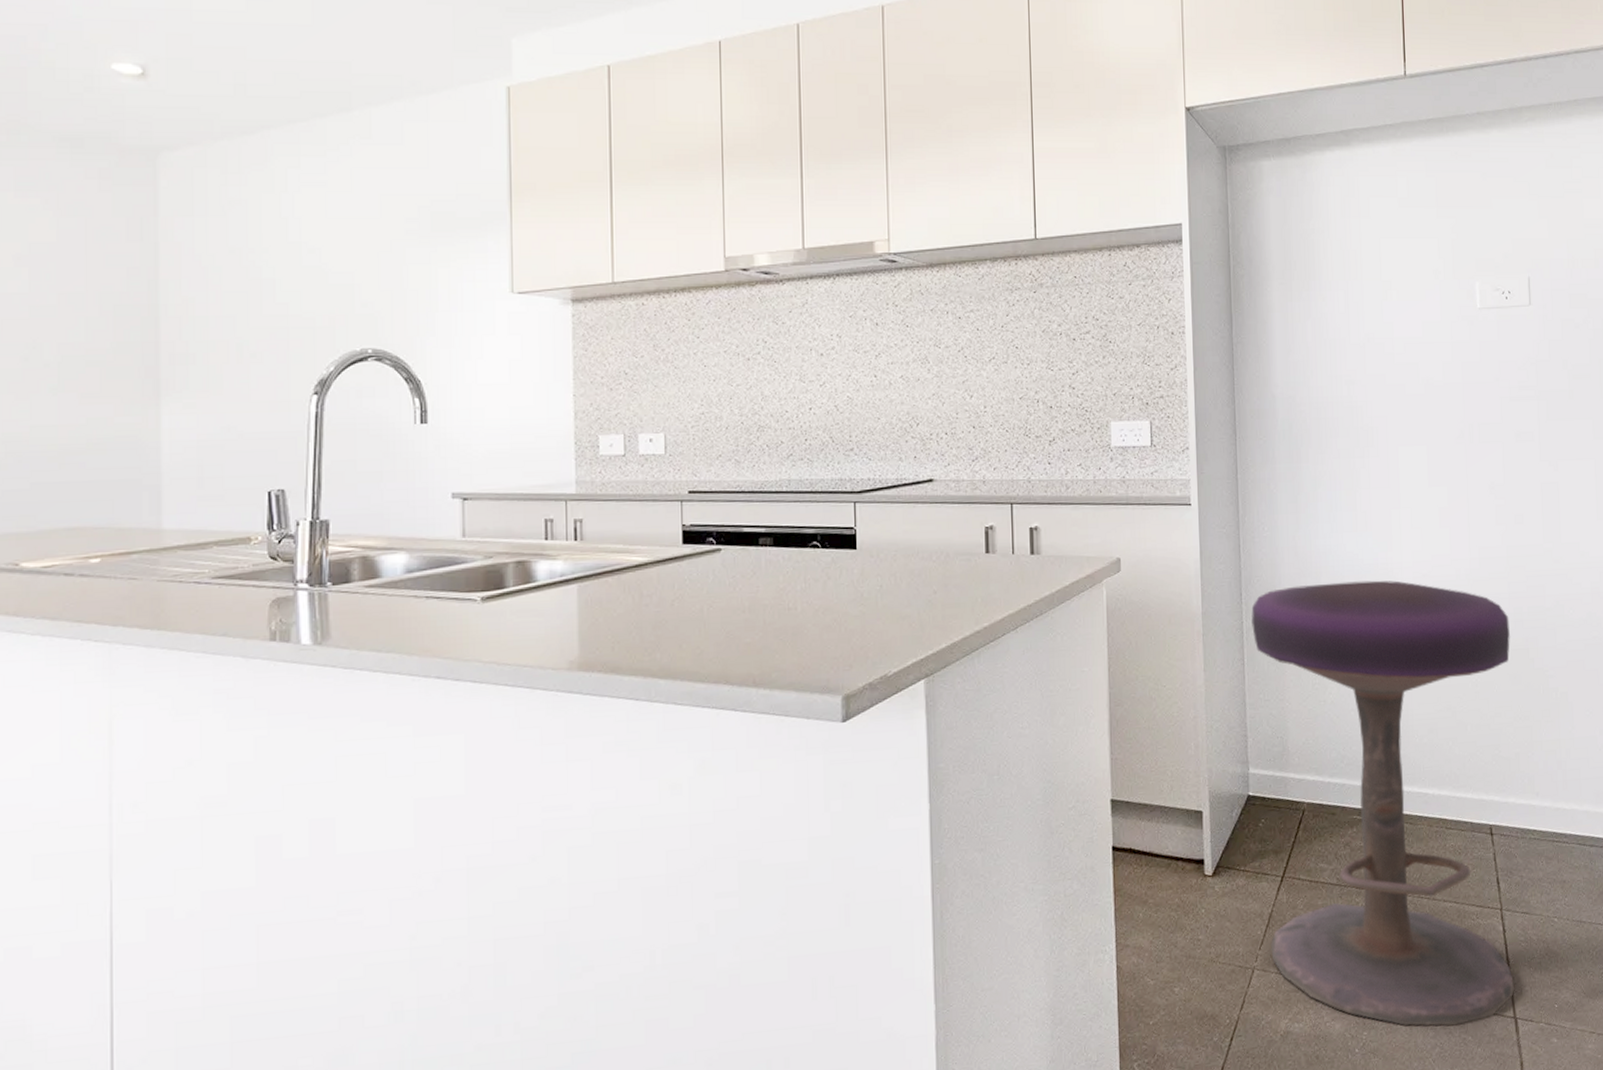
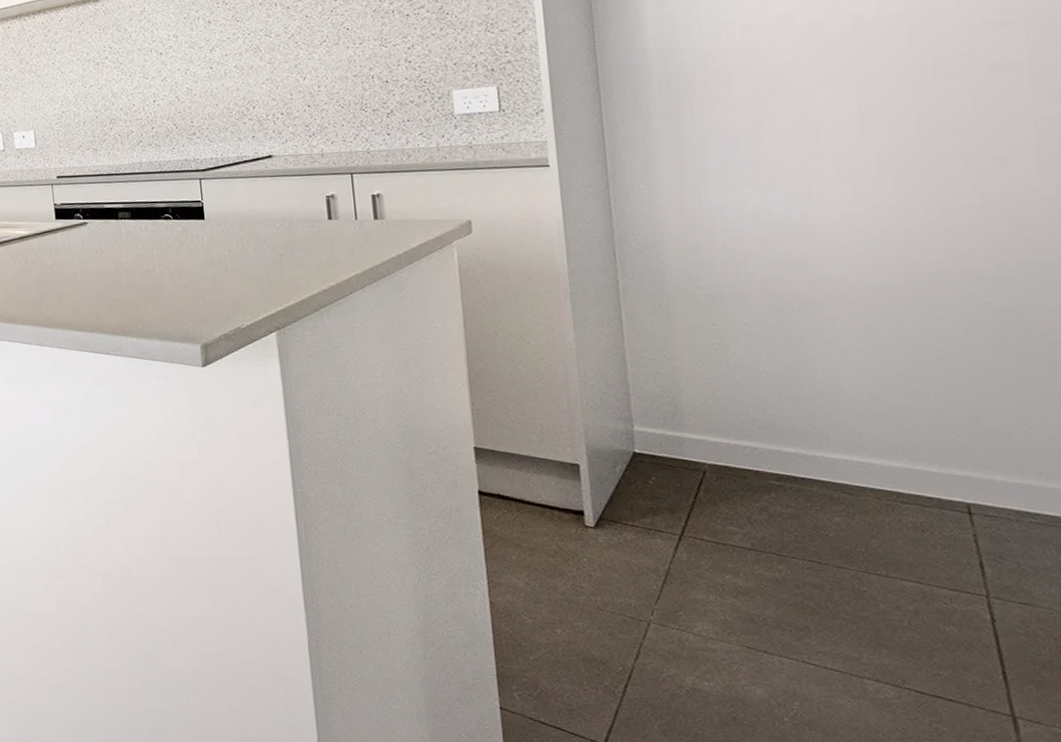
stool: present [1251,580,1514,1027] -> none [628,236,1011,713]

